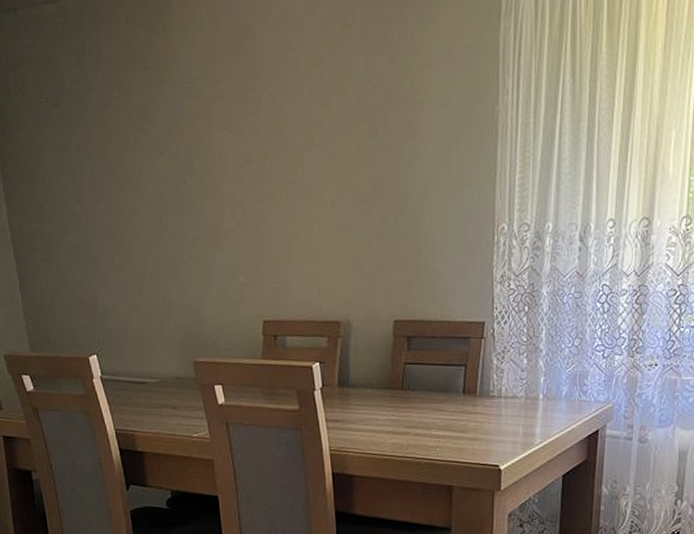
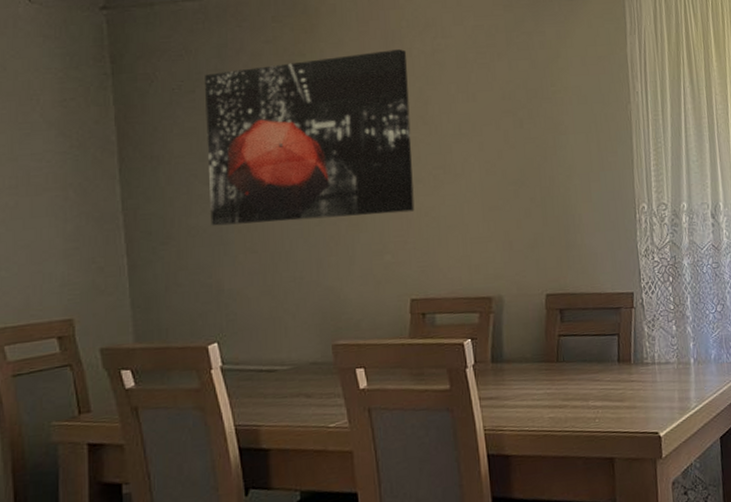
wall art: none [68,48,267,244] -> present [205,49,415,226]

